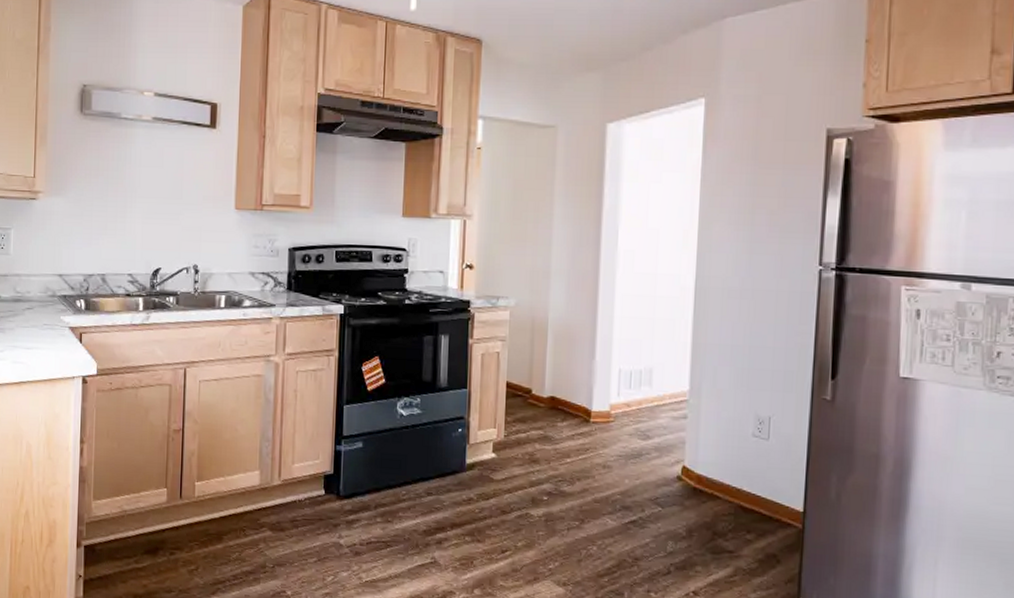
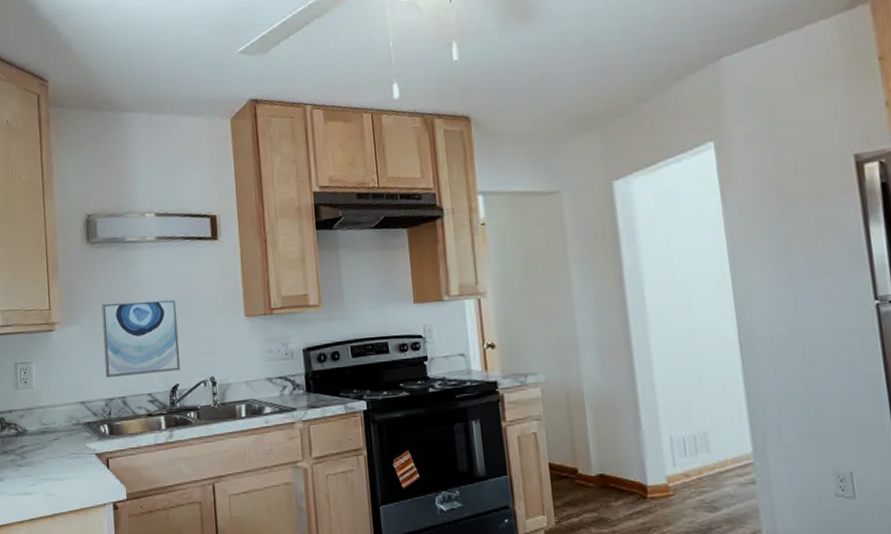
wall art: none [87,179,167,255] -> present [101,299,181,378]

